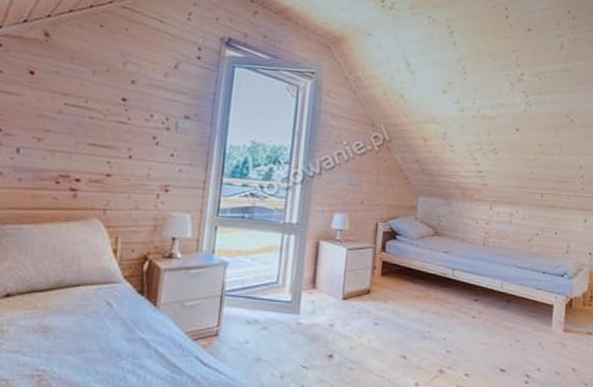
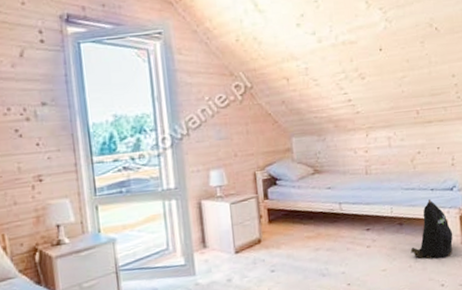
backpack: none [513,282,557,343] -> present [410,199,453,260]

